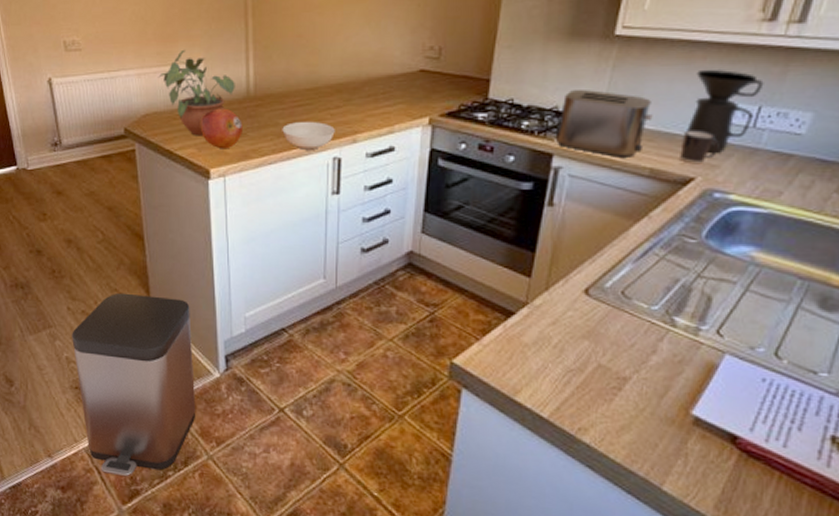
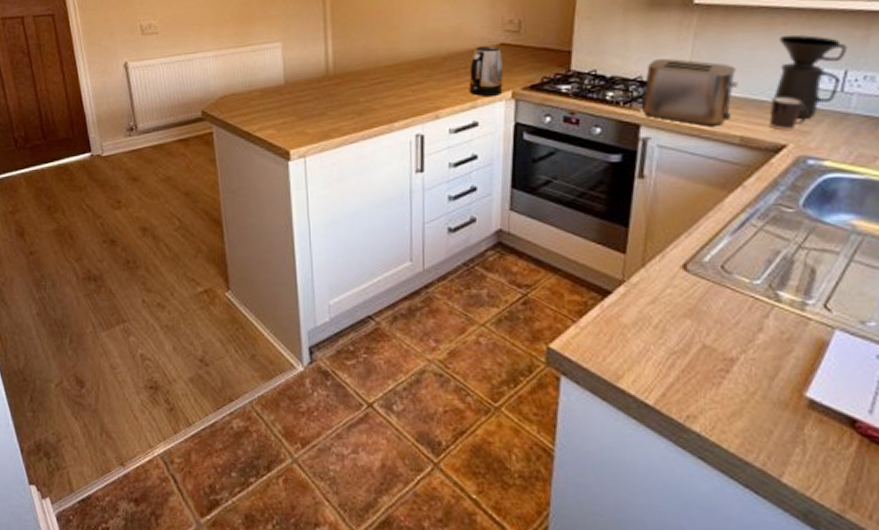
pedal bin: present [72,292,196,477] -> none [147,282,279,486]
potted plant: present [158,49,235,136] -> none [236,29,314,117]
fruit: present [200,108,243,149] -> none [279,87,323,130]
bowl: present [282,122,335,150] -> none [363,99,417,128]
kettle: none [387,71,421,122] -> present [469,44,503,96]

